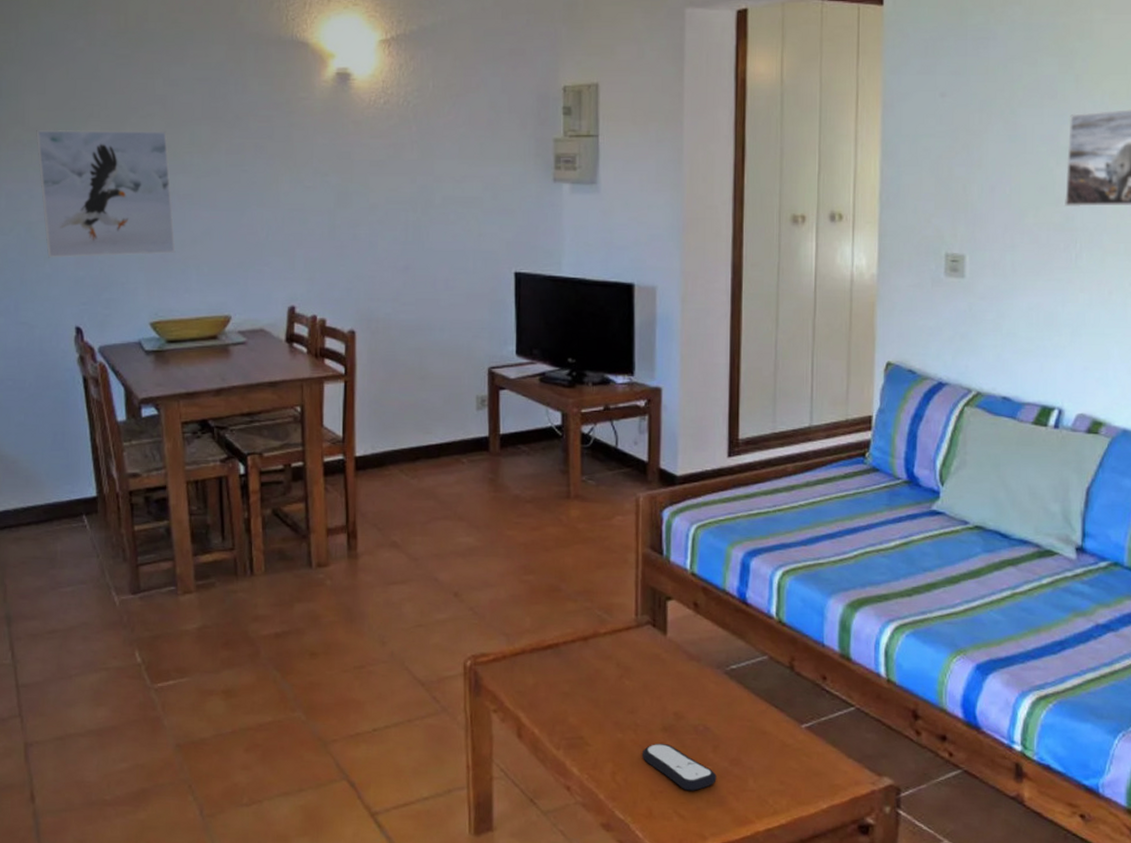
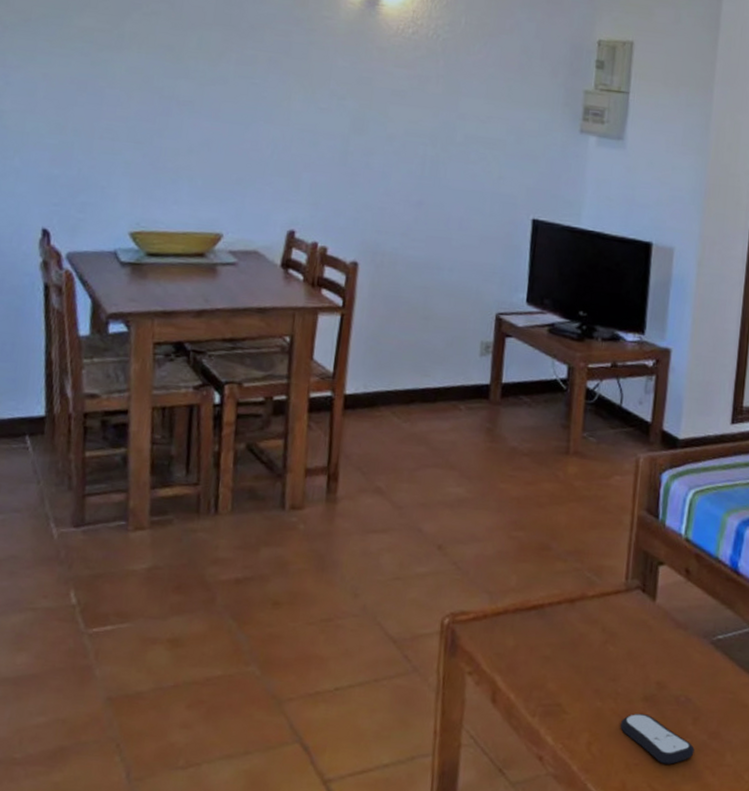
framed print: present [36,129,176,258] -> none [18,13,172,161]

